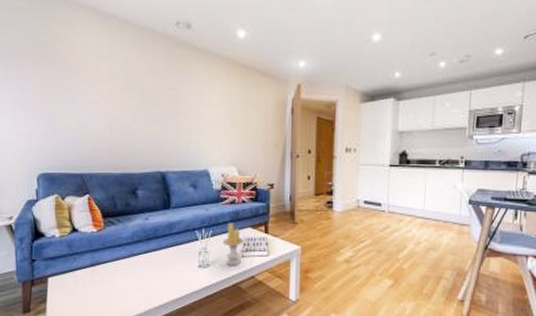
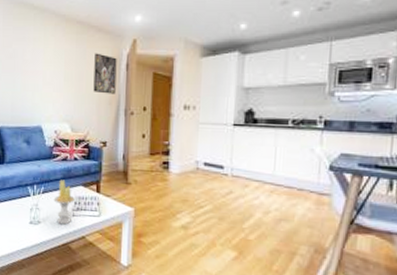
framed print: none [260,97,282,138] -> present [93,53,117,94]

